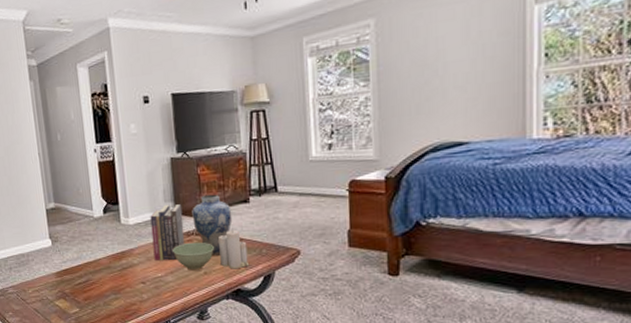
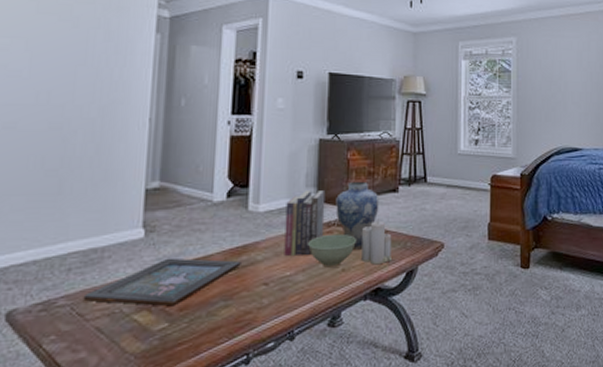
decorative tray: none [22,261,122,296] -> present [83,257,241,306]

